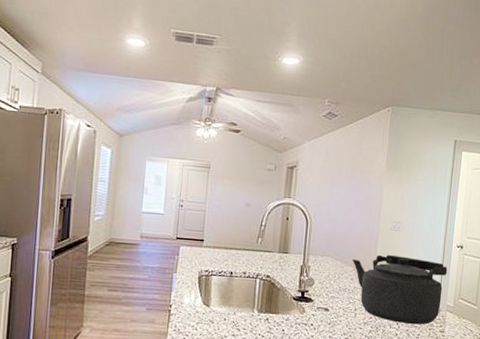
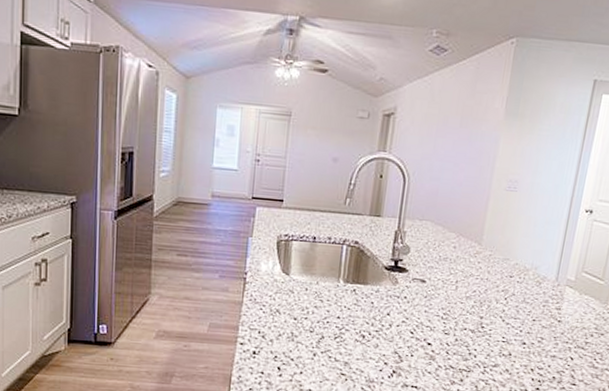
kettle: present [352,254,448,325] -> none [456,219,571,301]

